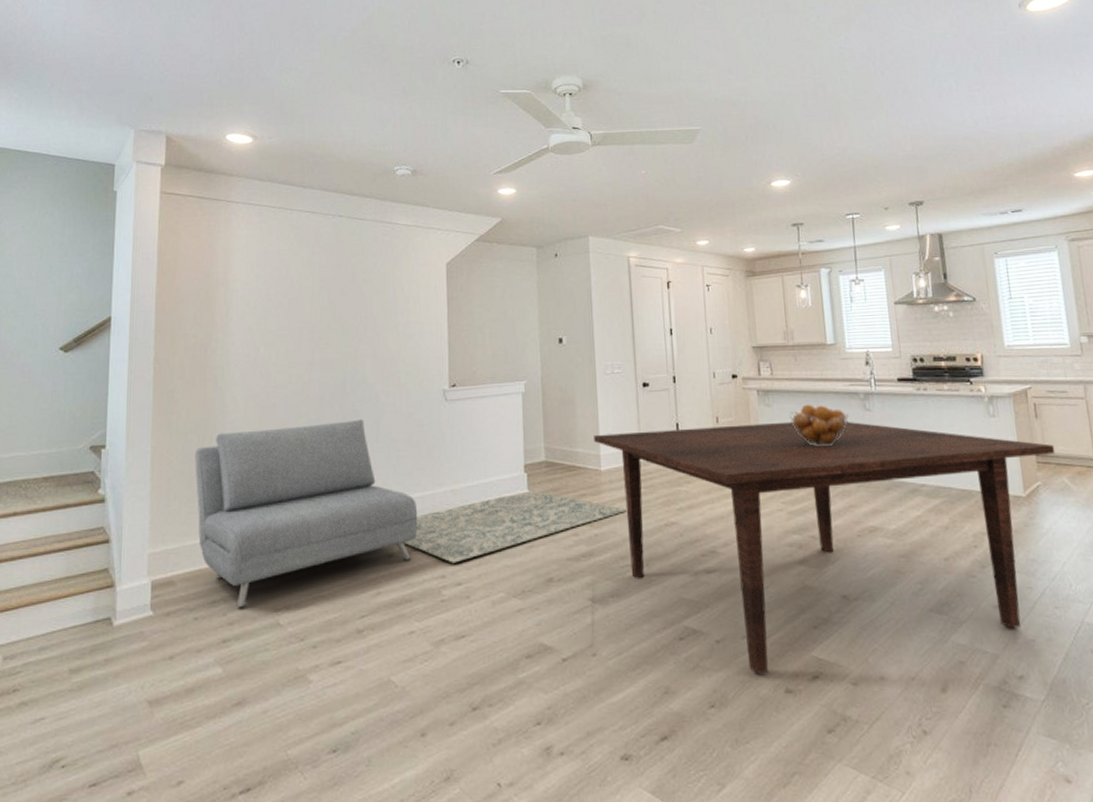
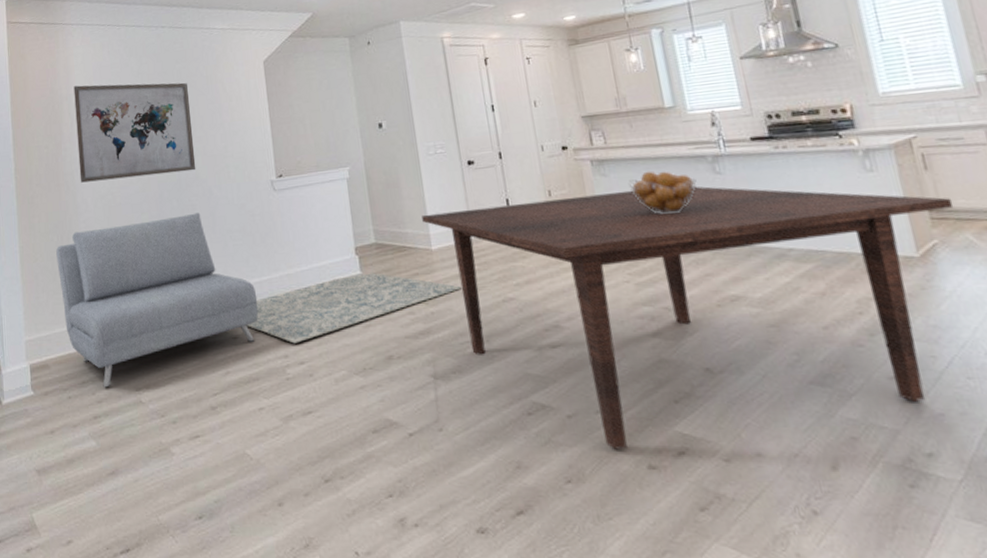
wall art: none [231,271,364,379] -> present [73,82,196,183]

